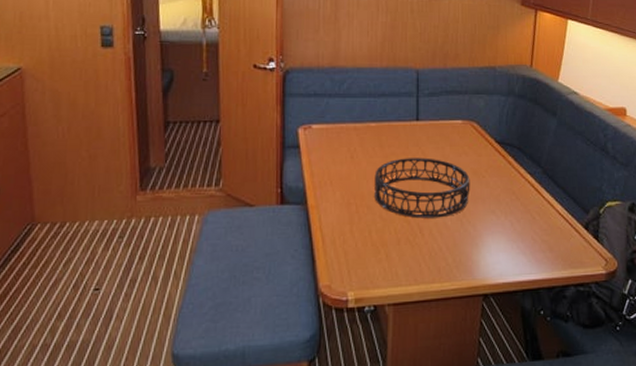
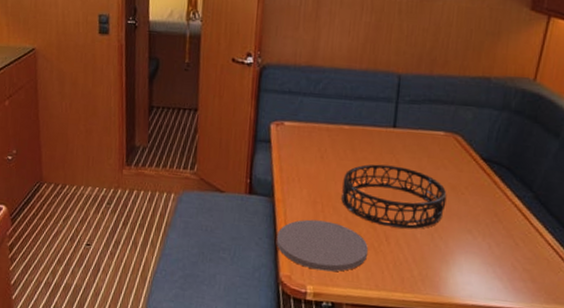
plate: none [312,221,404,274] -> present [276,219,368,272]

